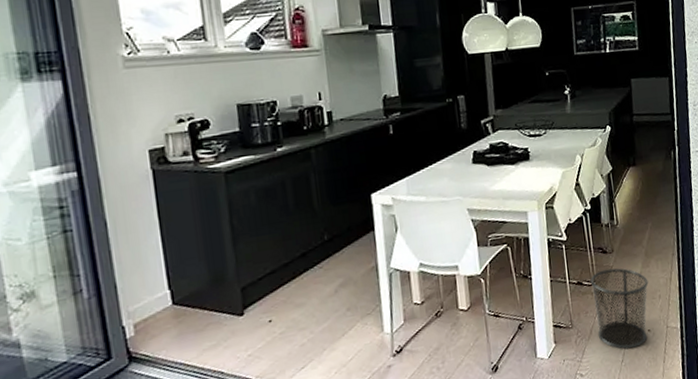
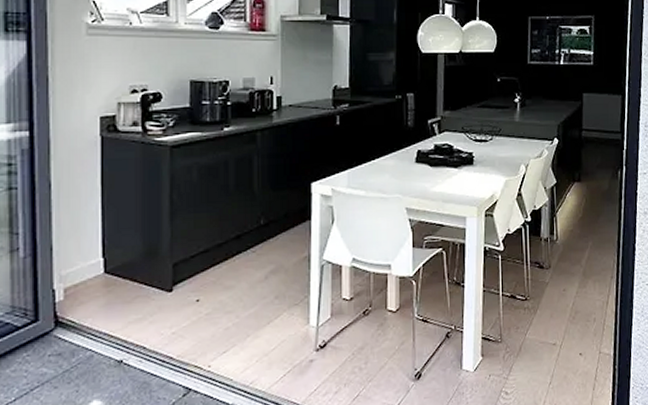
waste bin: present [590,268,649,349] -> none [524,284,584,371]

